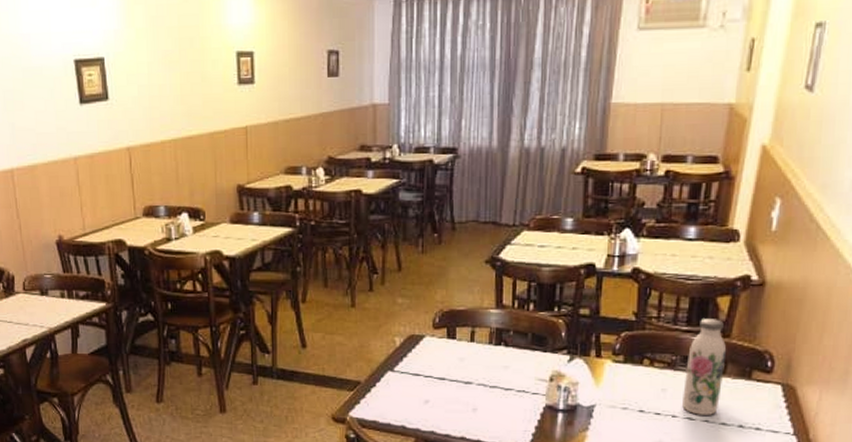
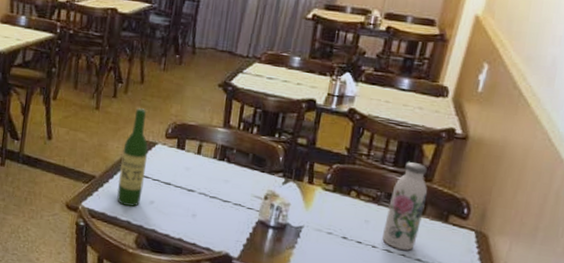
wine bottle: none [386,299,415,409] -> present [117,108,148,207]

